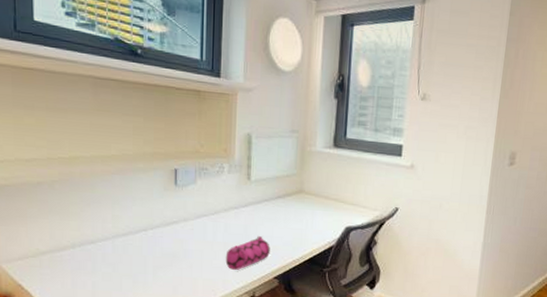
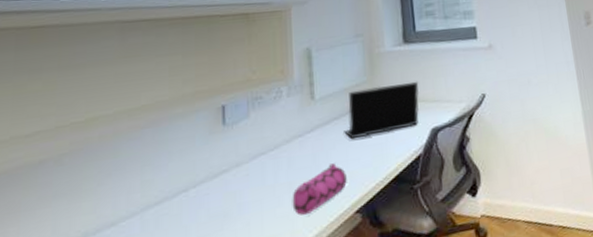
laptop: none [272,180,341,222] -> present [344,81,420,140]

